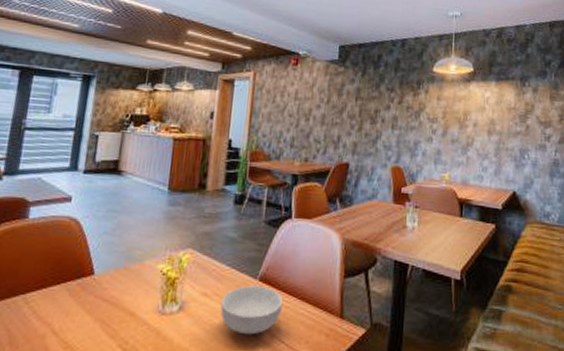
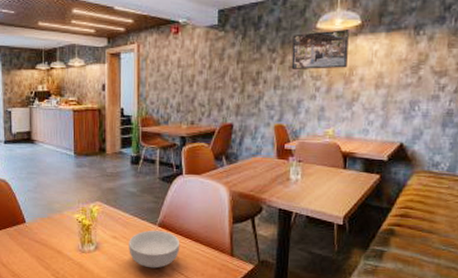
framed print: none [409,75,463,113] -> present [291,29,349,70]

